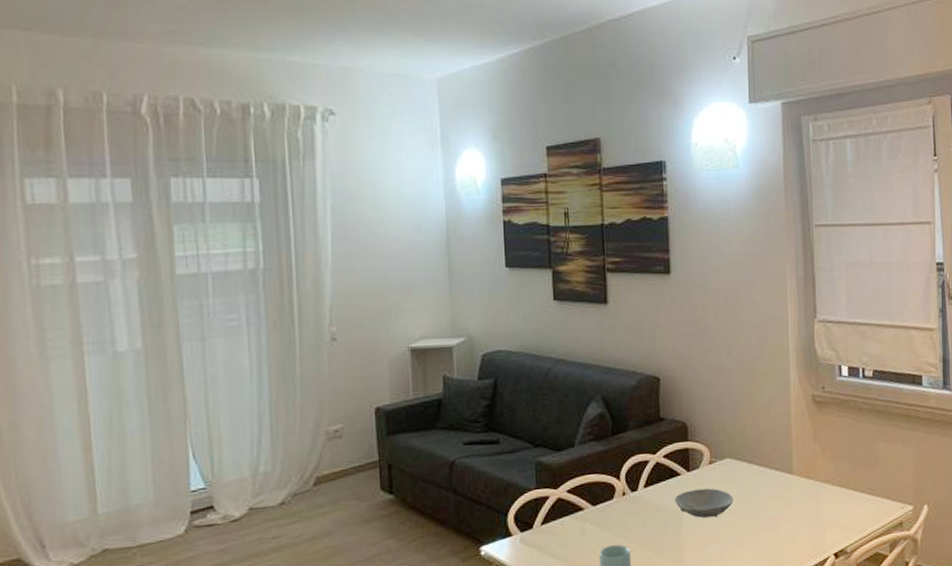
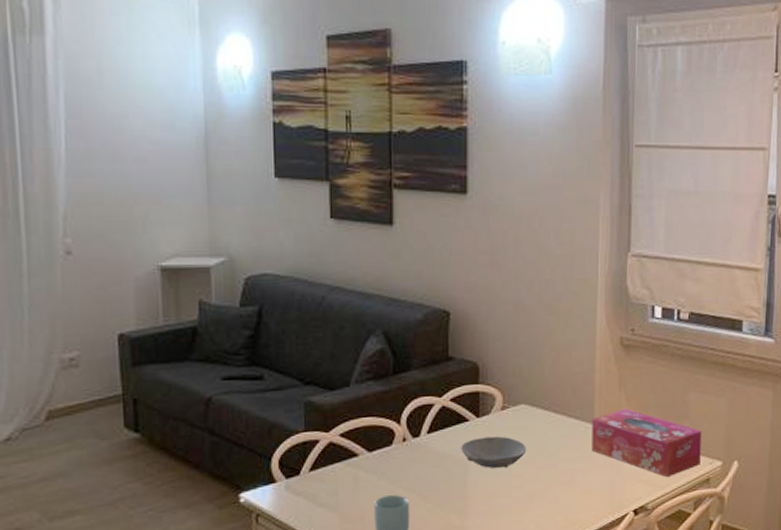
tissue box: none [791,459,893,523] -> present [592,408,702,478]

